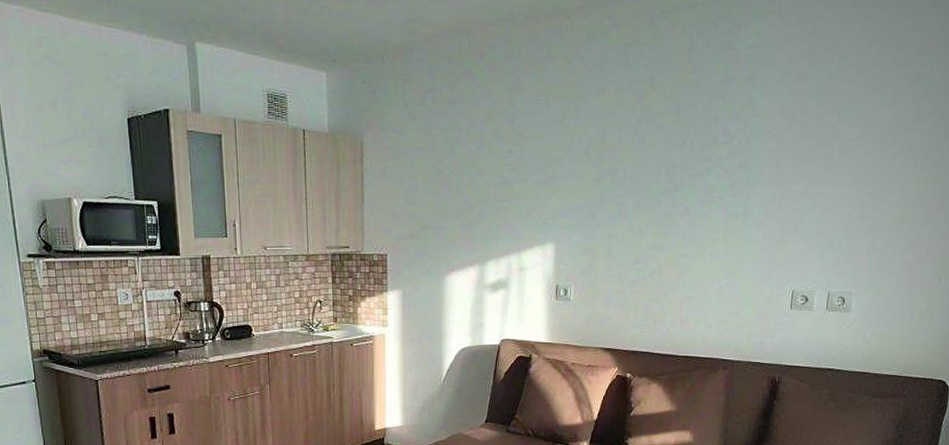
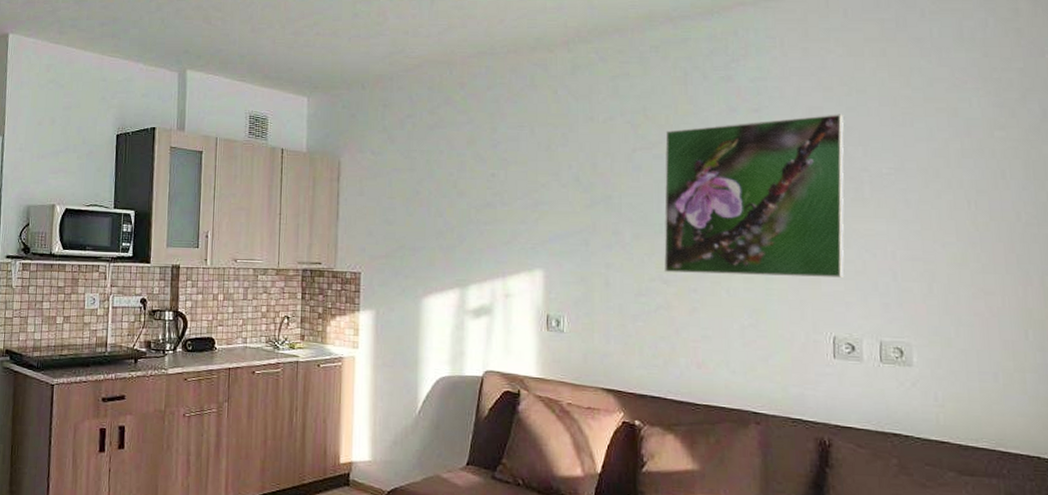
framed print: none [660,81,825,241] -> present [664,114,844,278]

